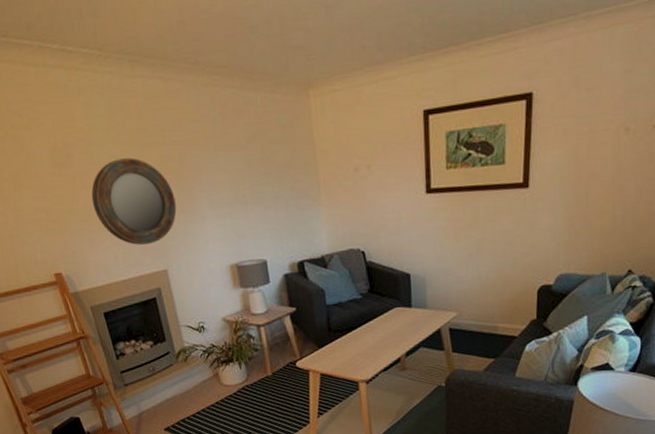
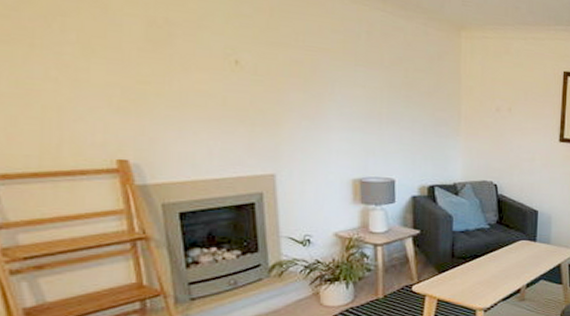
home mirror: present [91,158,177,245] -> none [191,50,299,145]

